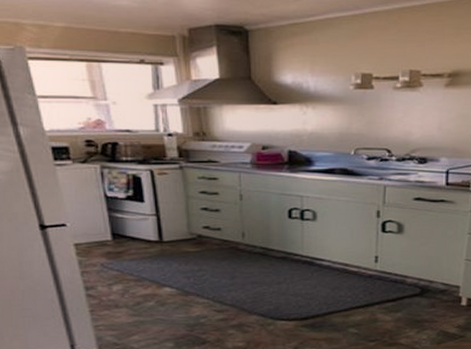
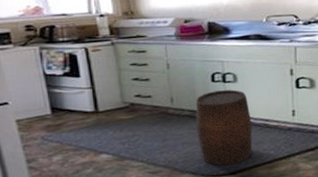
stool: none [268,228,329,310] -> present [196,89,253,166]

